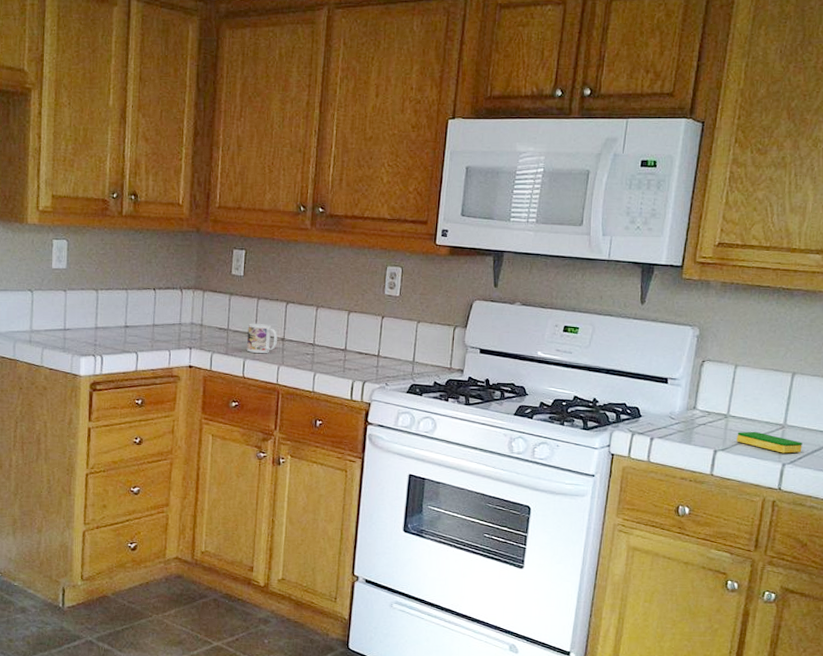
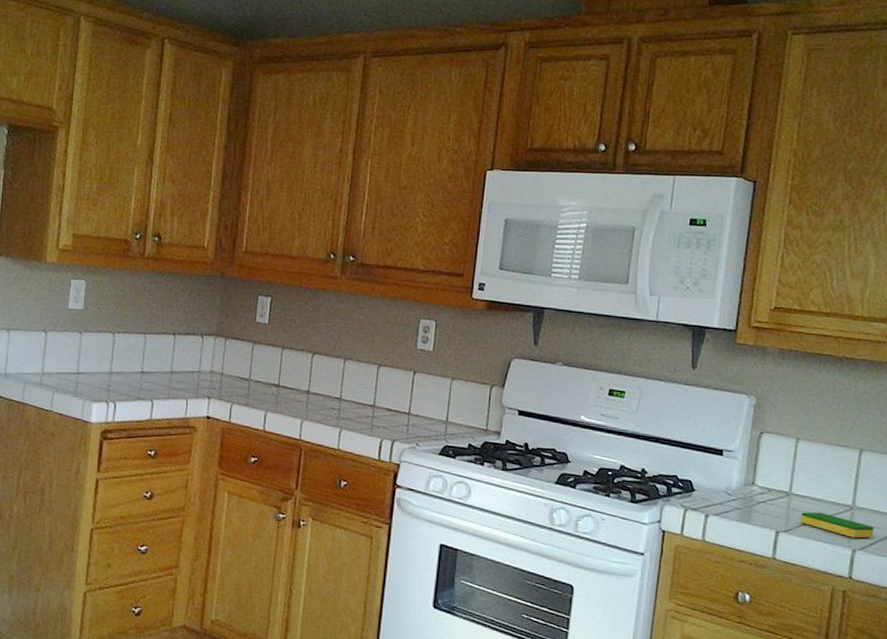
mug: present [246,323,277,354] -> none [268,373,302,407]

